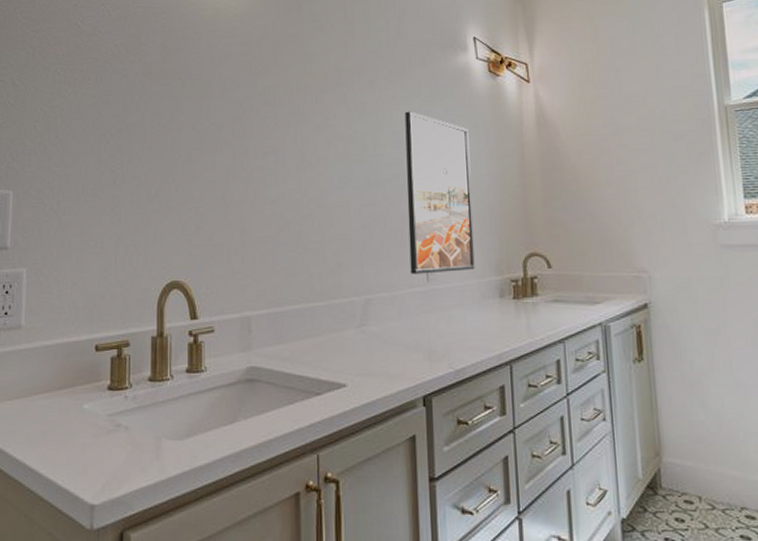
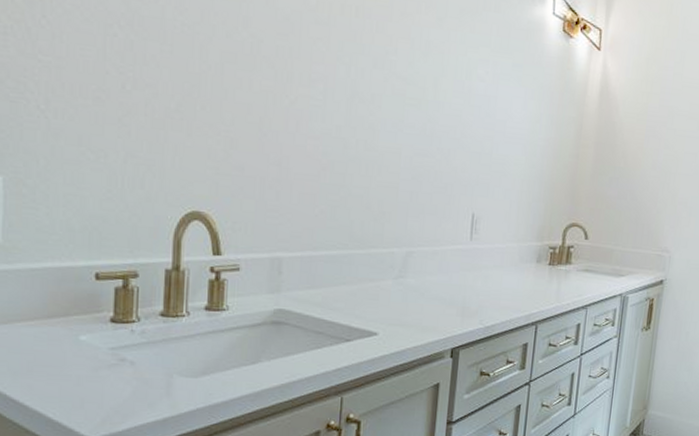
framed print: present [404,111,475,274] -> none [455,59,533,234]

